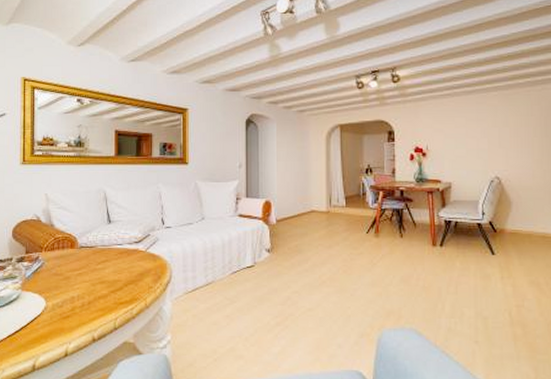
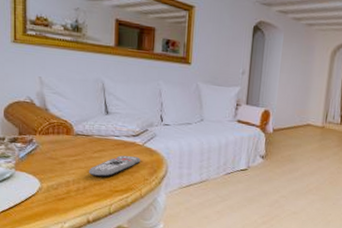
remote control: none [93,264,144,289] -> present [89,155,141,177]

